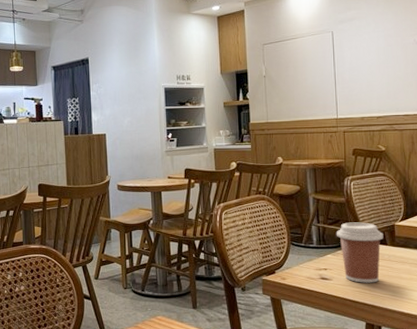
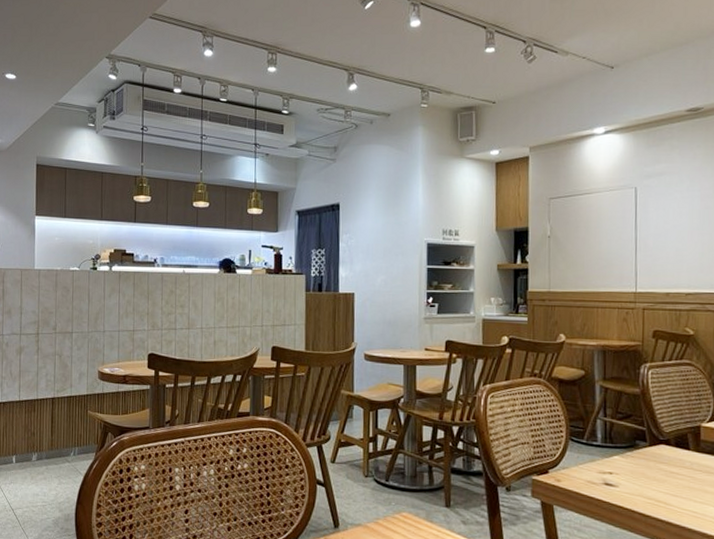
coffee cup: present [336,222,384,283] -> none [626,418,686,495]

